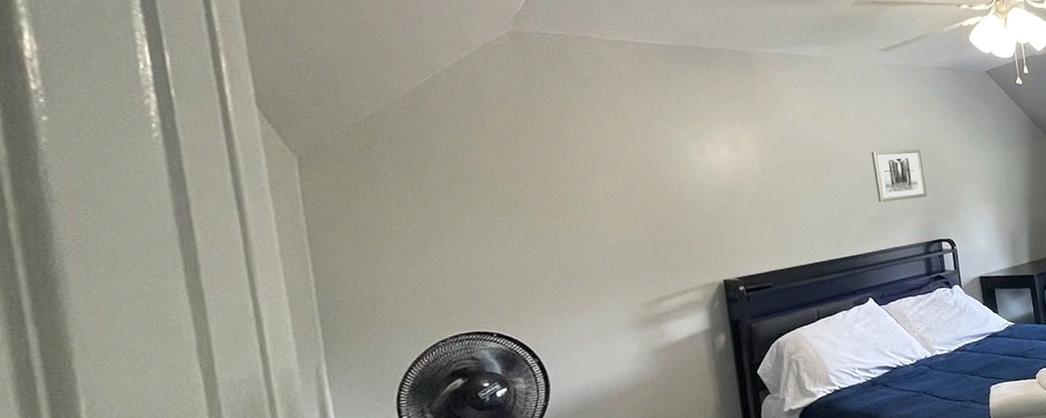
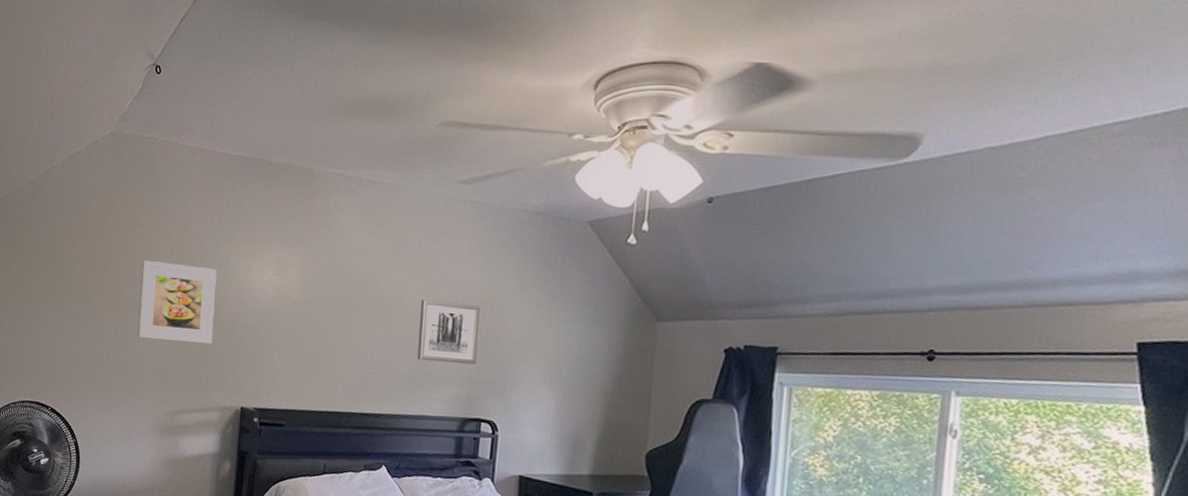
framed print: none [579,155,679,238] -> present [137,259,217,345]

